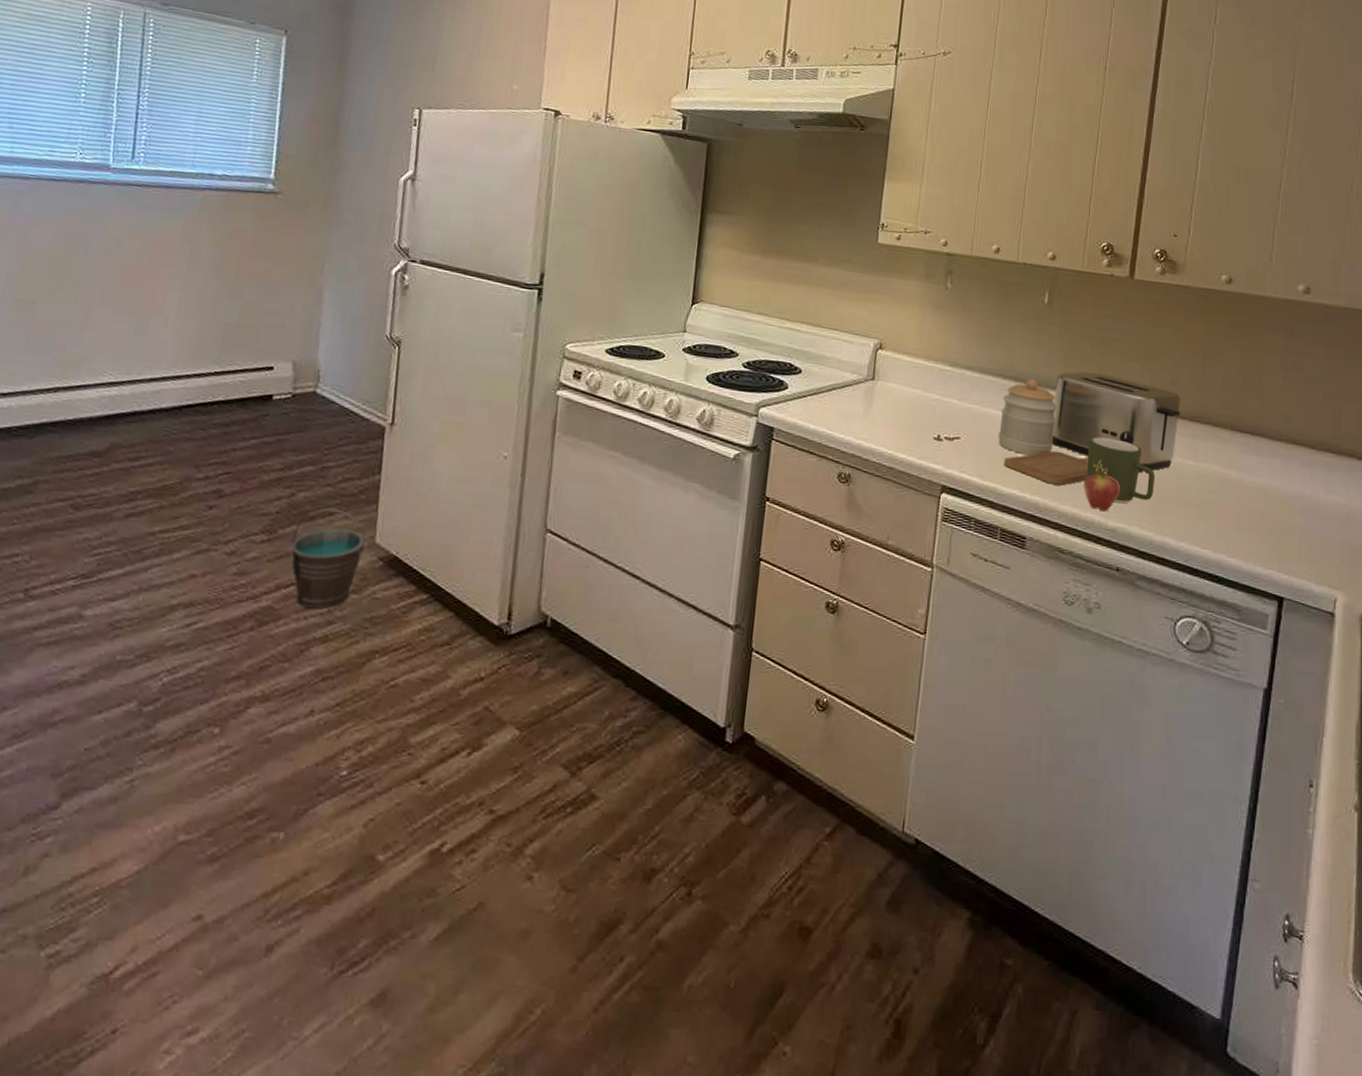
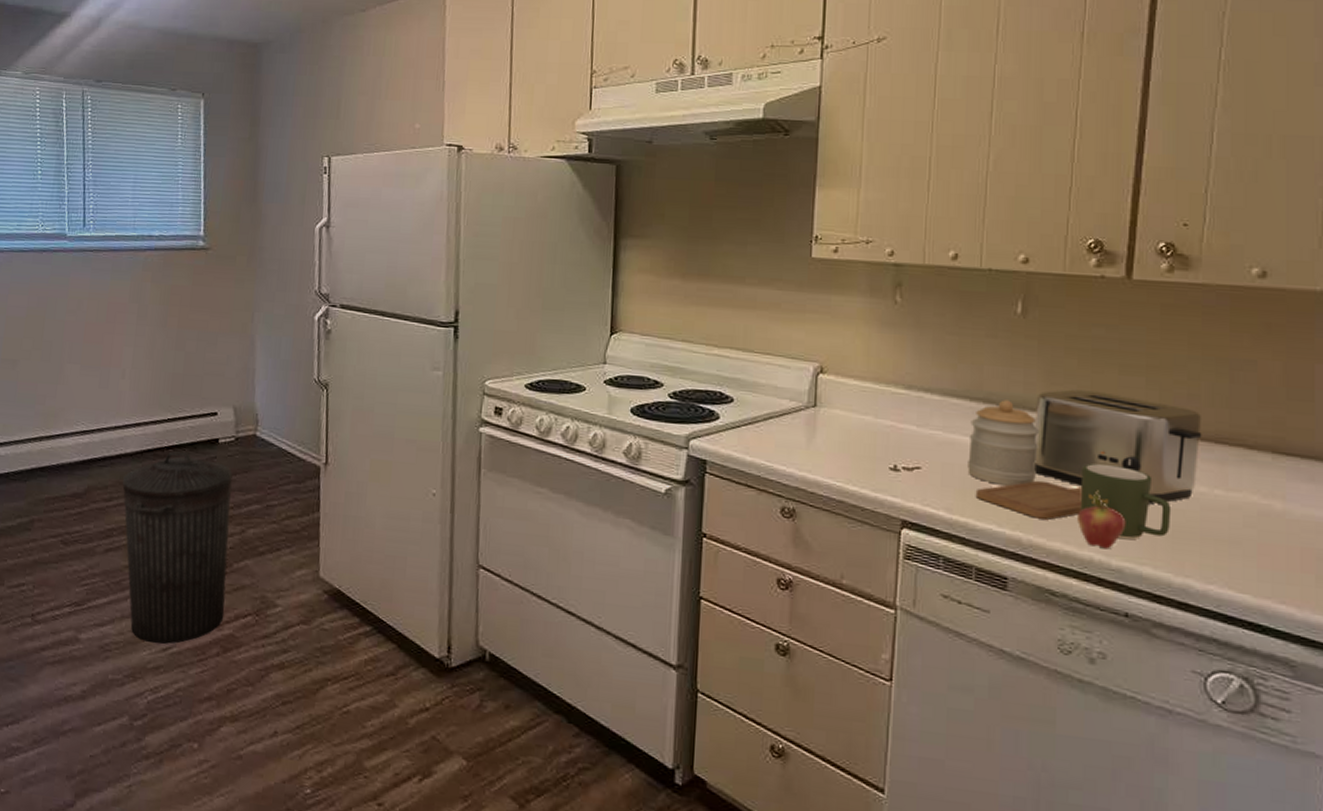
trash can: none [149,407,286,619] -> present [122,451,233,644]
bucket: present [290,508,366,609] -> none [245,544,311,638]

